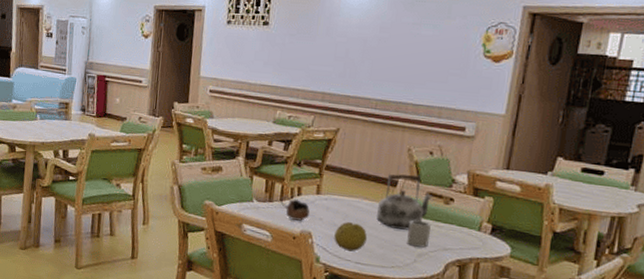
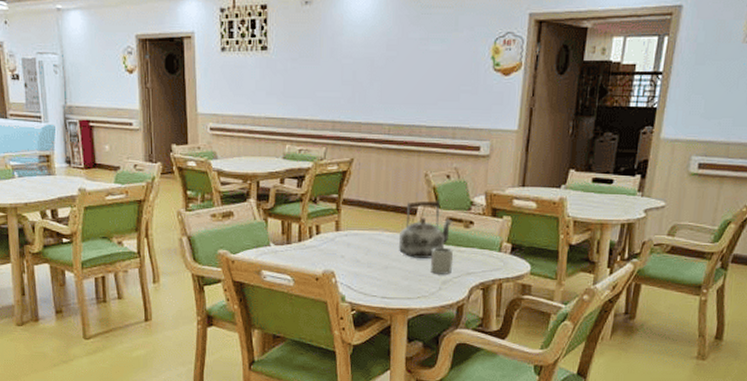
cup: present [280,195,310,221] -> none [299,236,331,262]
fruit: present [334,221,368,252] -> none [358,255,392,287]

